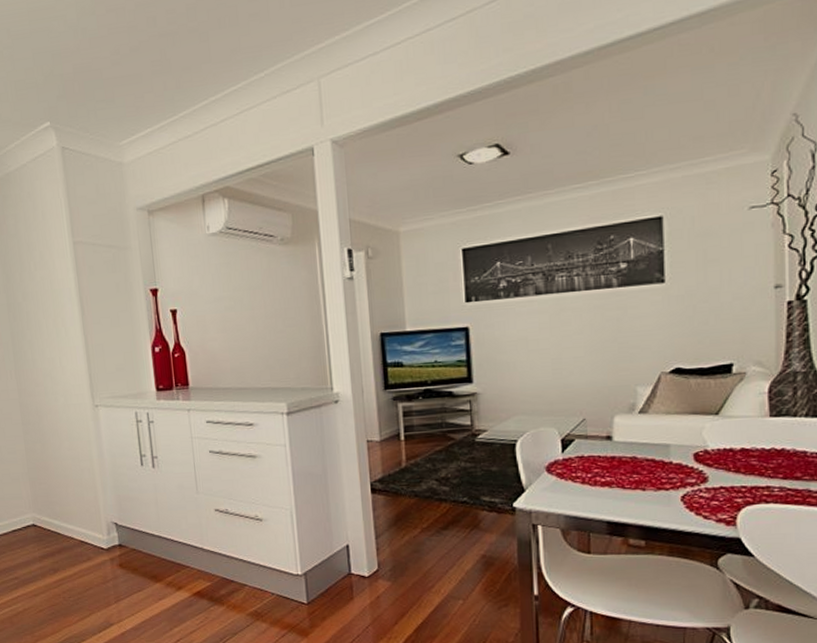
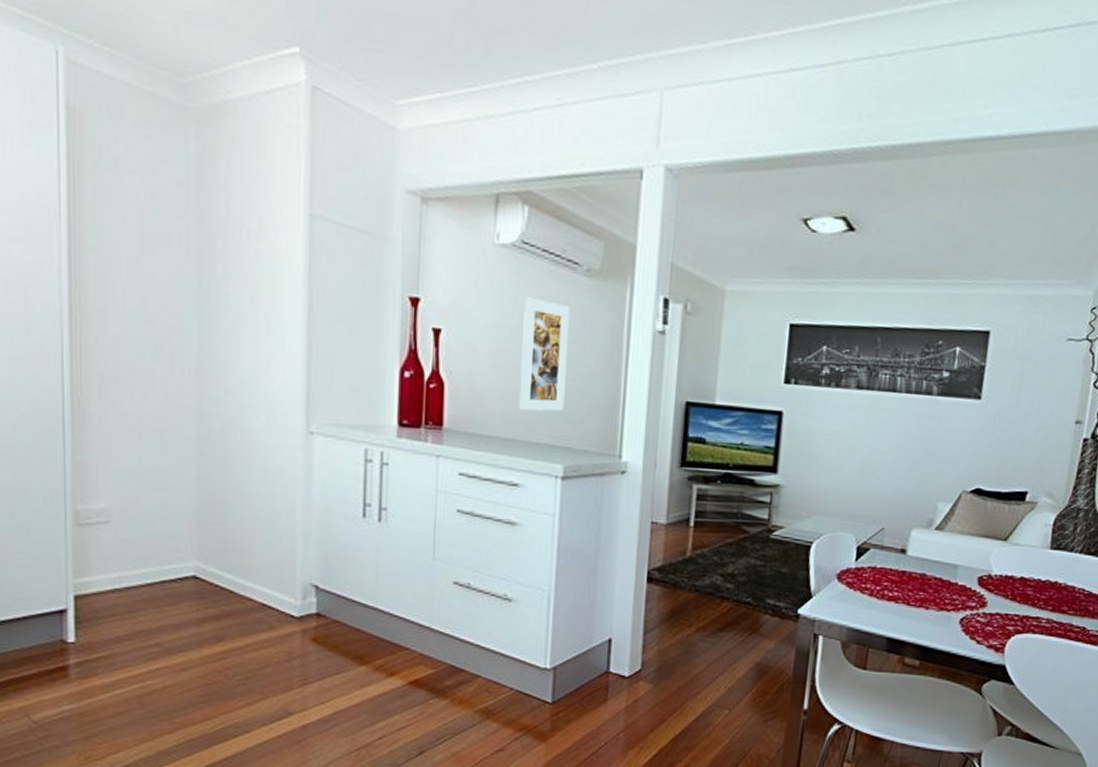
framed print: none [236,271,280,364] -> present [519,297,570,412]

